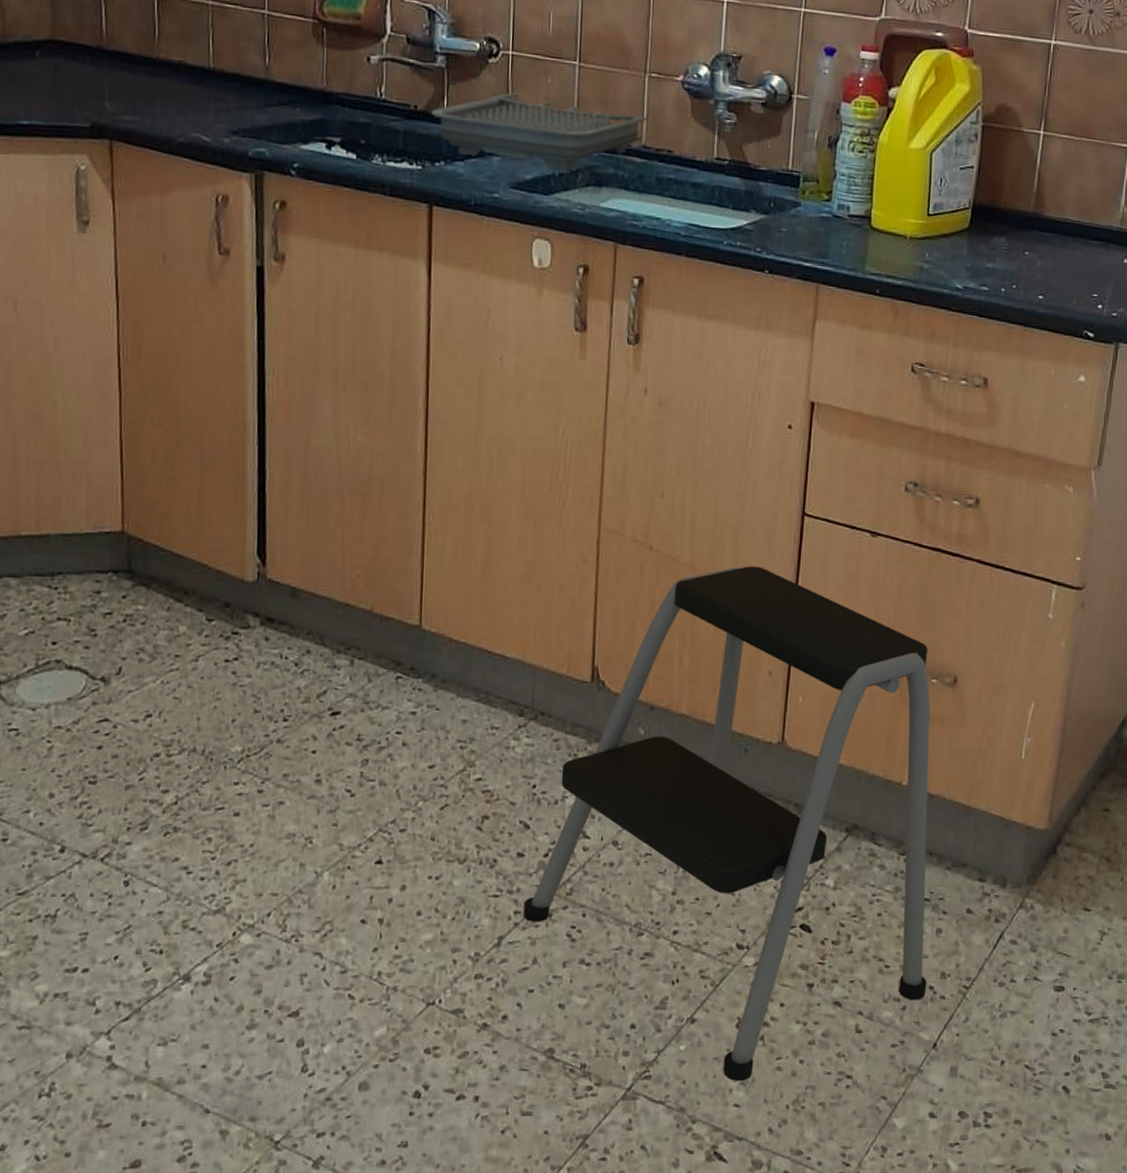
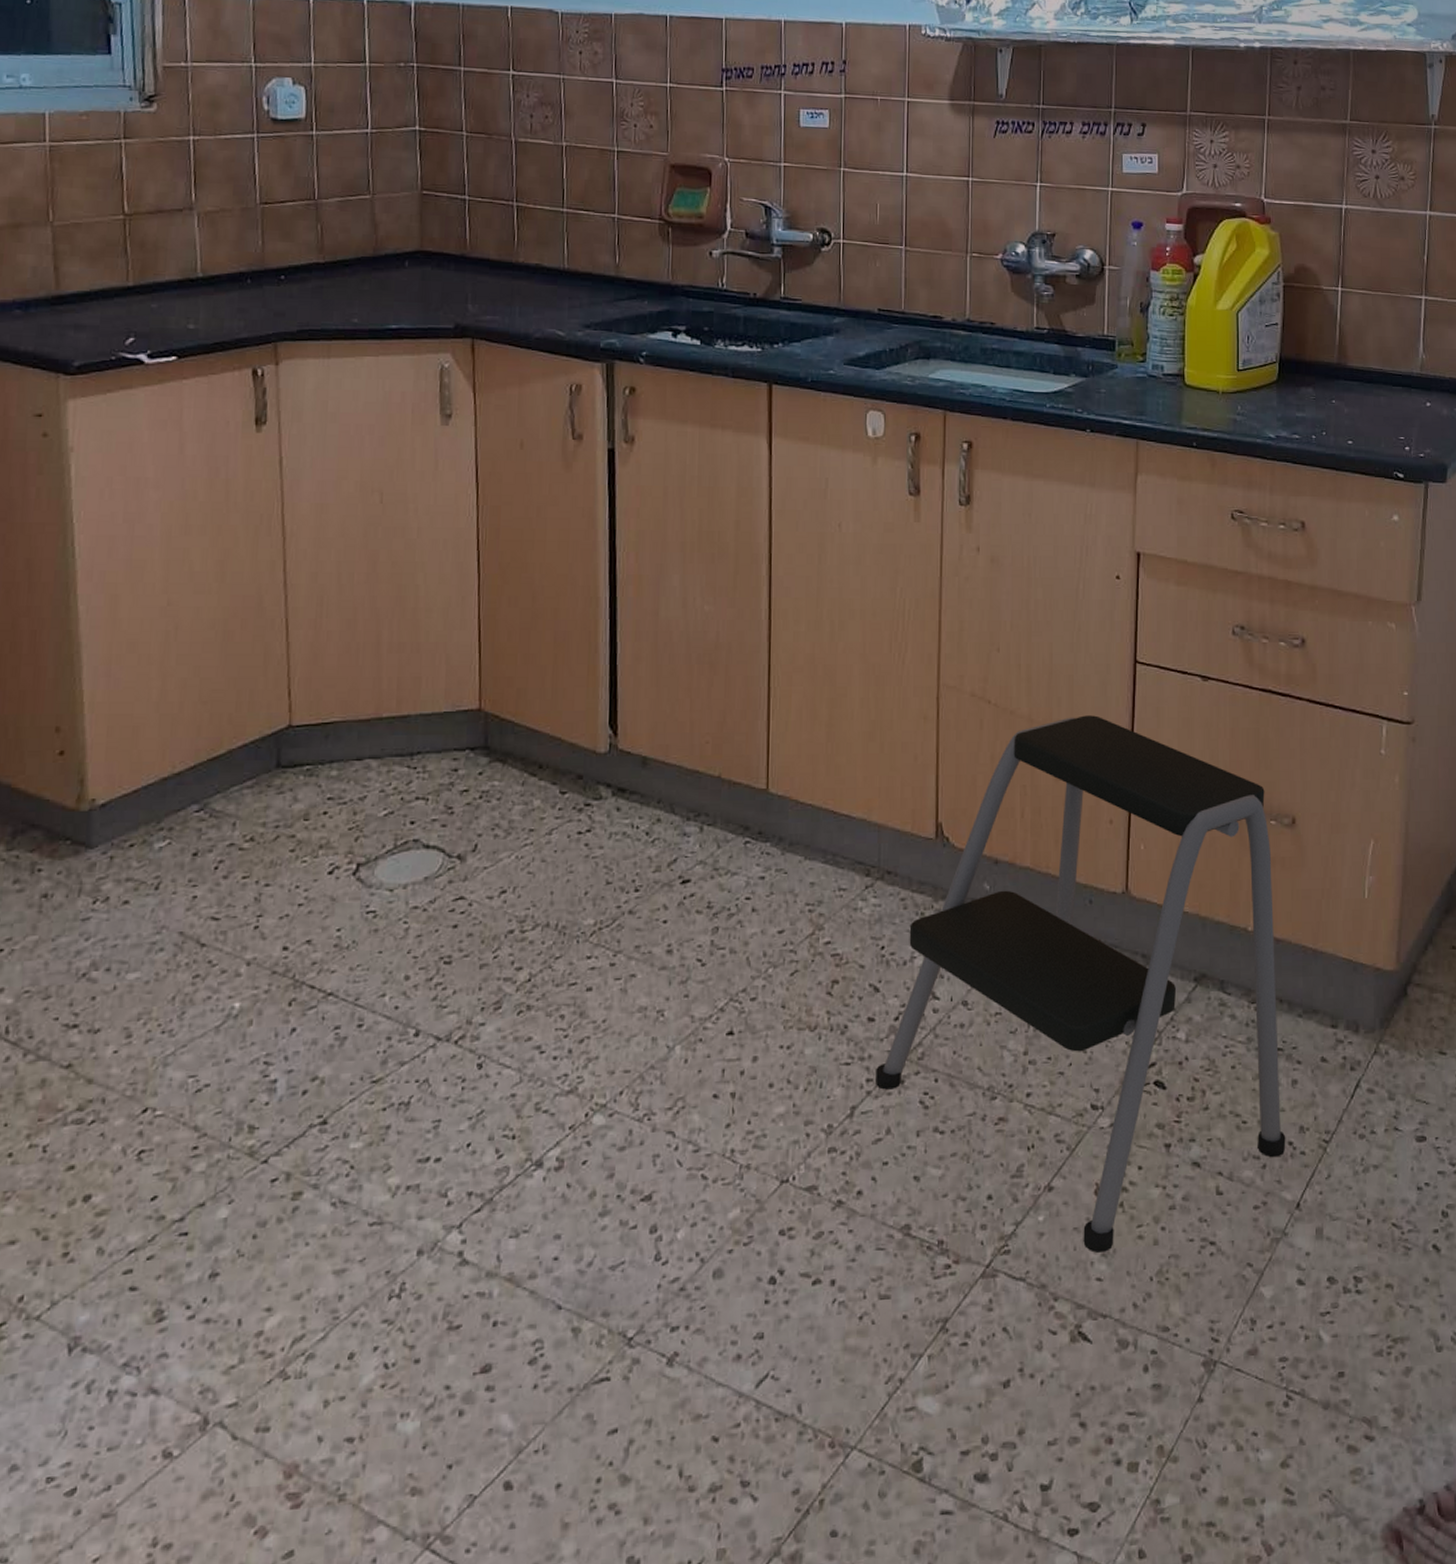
dish rack: present [431,92,648,170] -> none [769,277,971,346]

